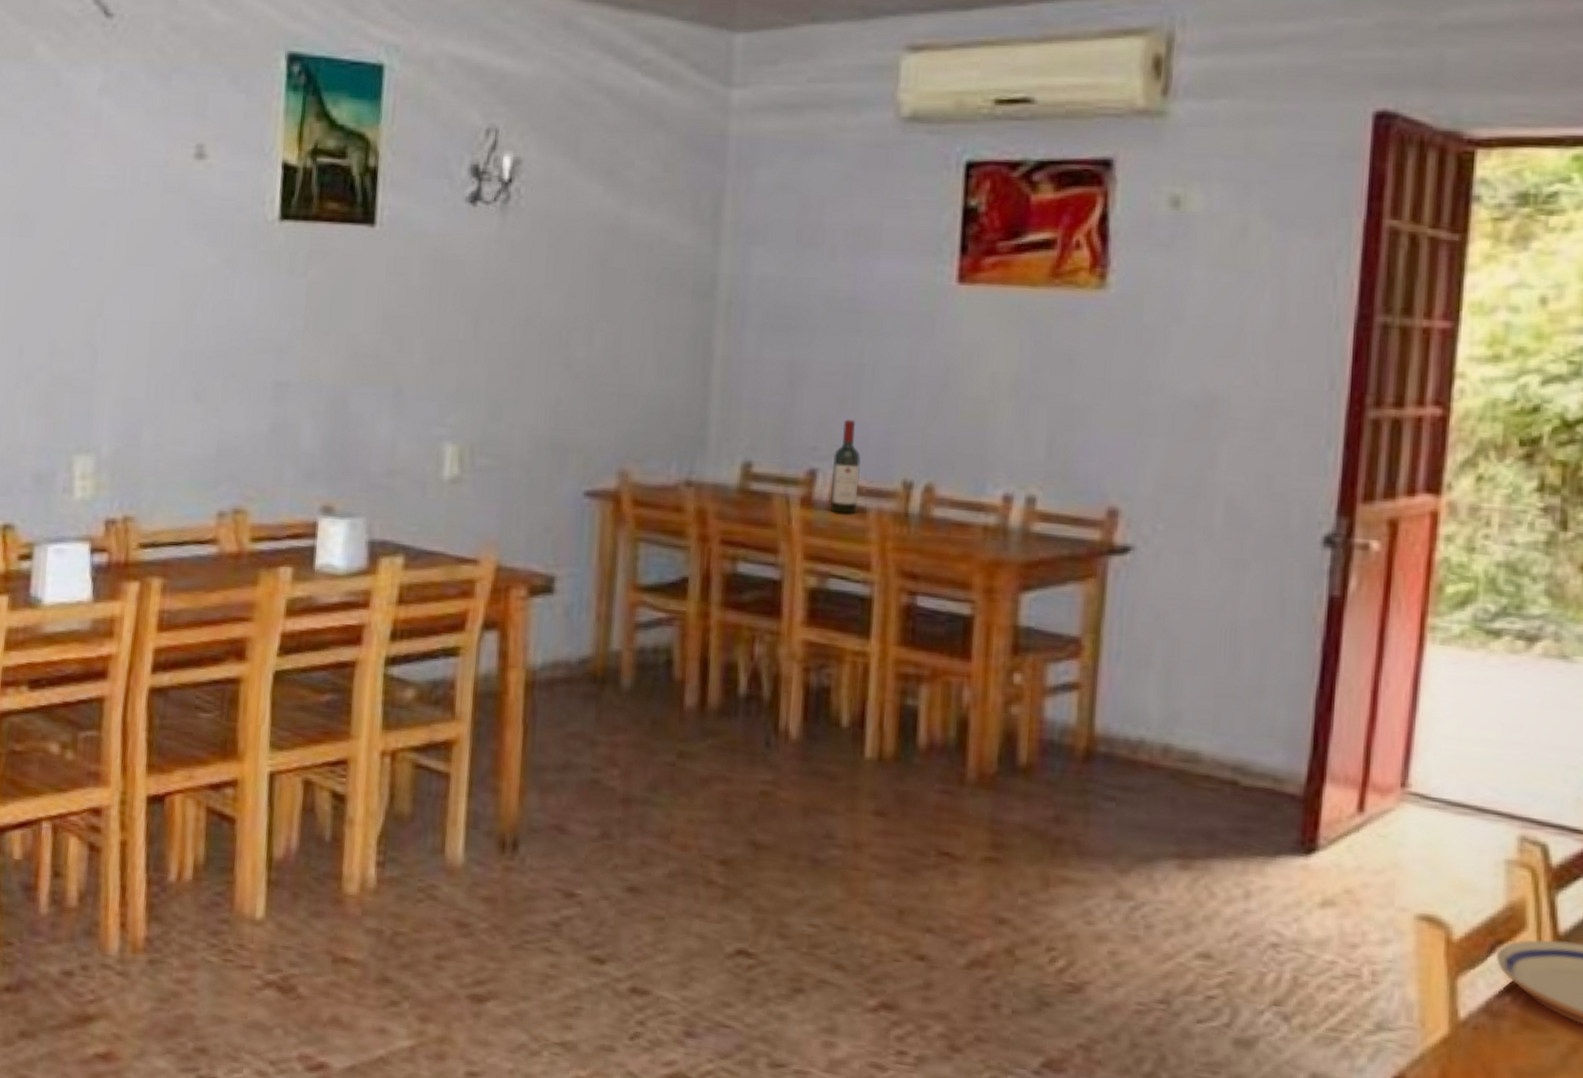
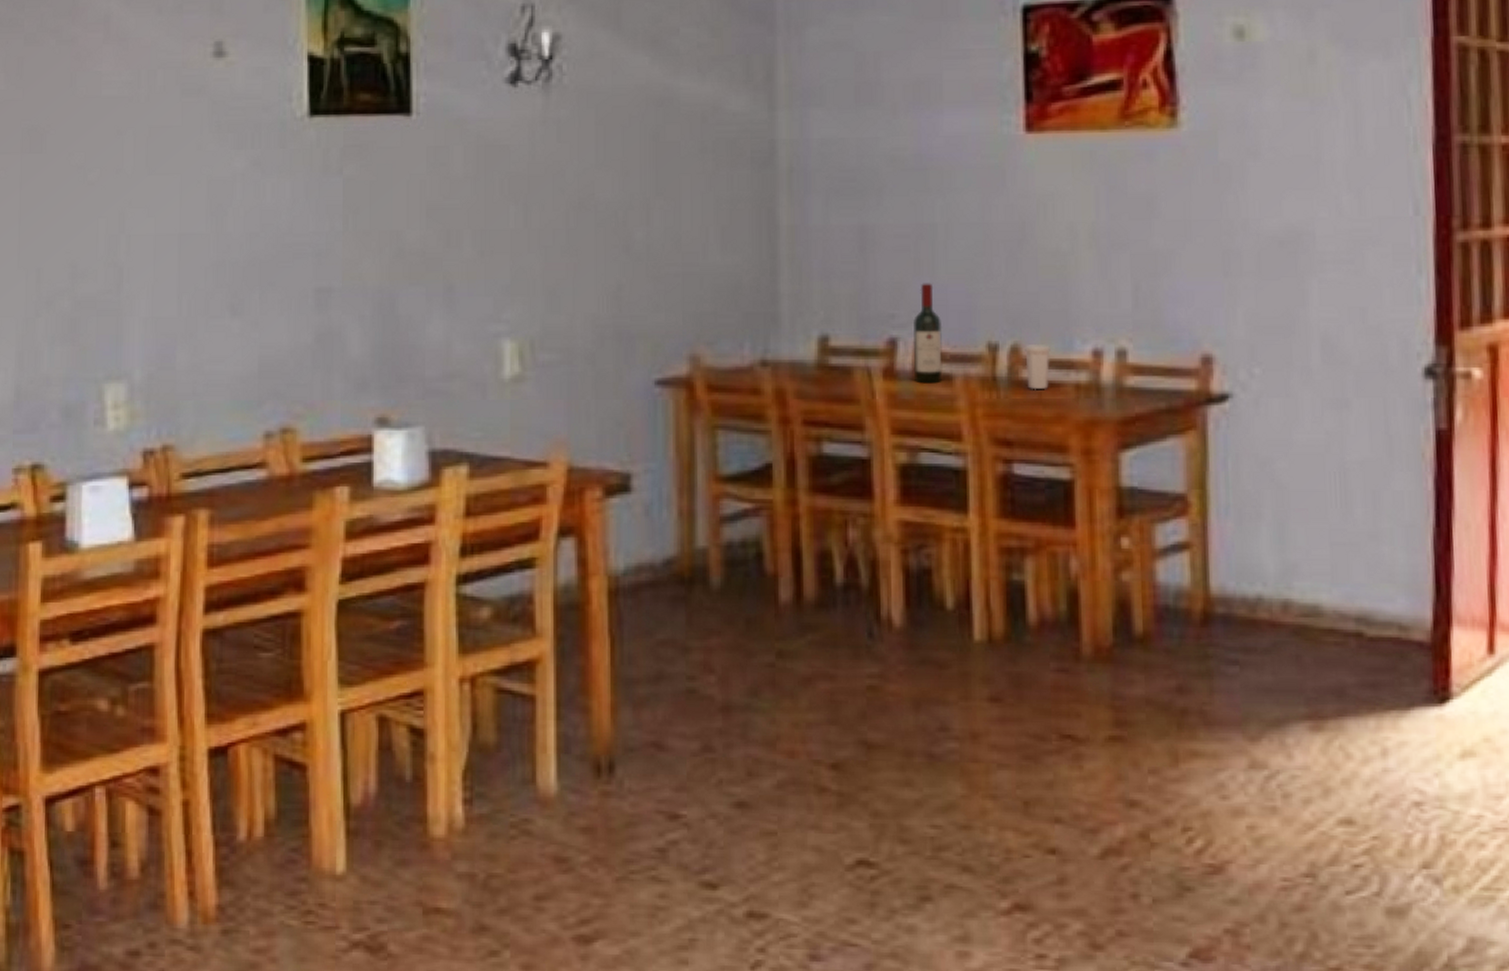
cup: none [937,485,963,529] -> present [1025,345,1051,390]

